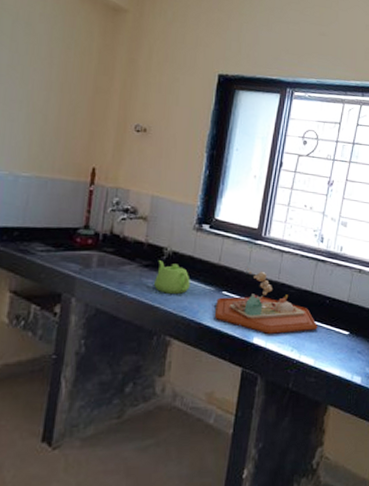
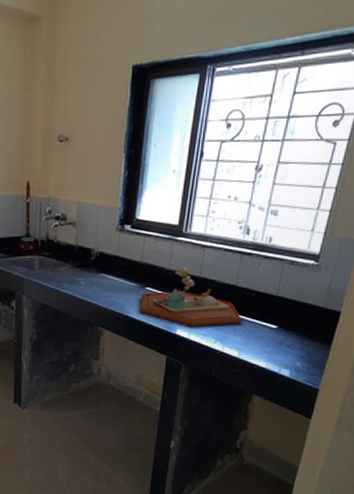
teapot: present [154,260,190,294] -> none [86,261,116,290]

